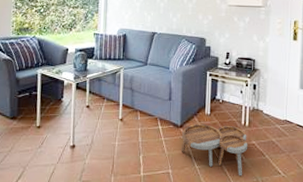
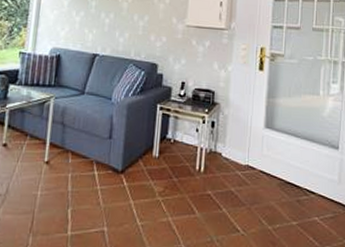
nesting tables: present [181,123,248,176] -> none [120,168,203,235]

